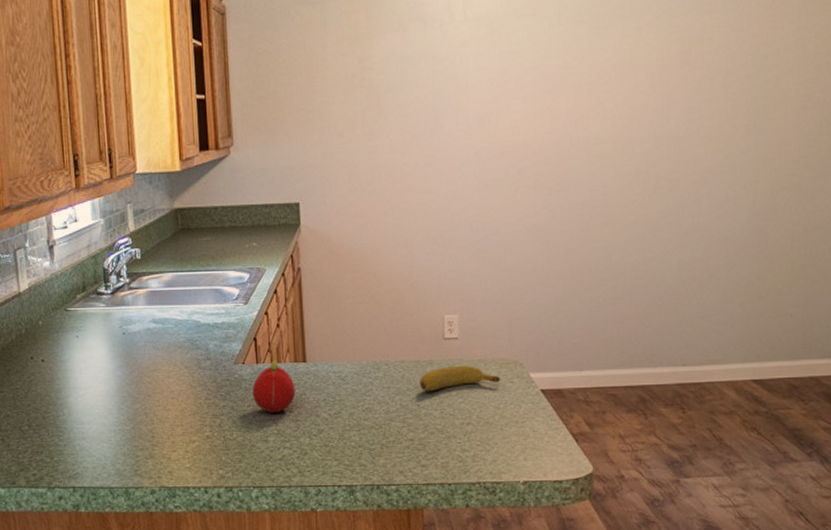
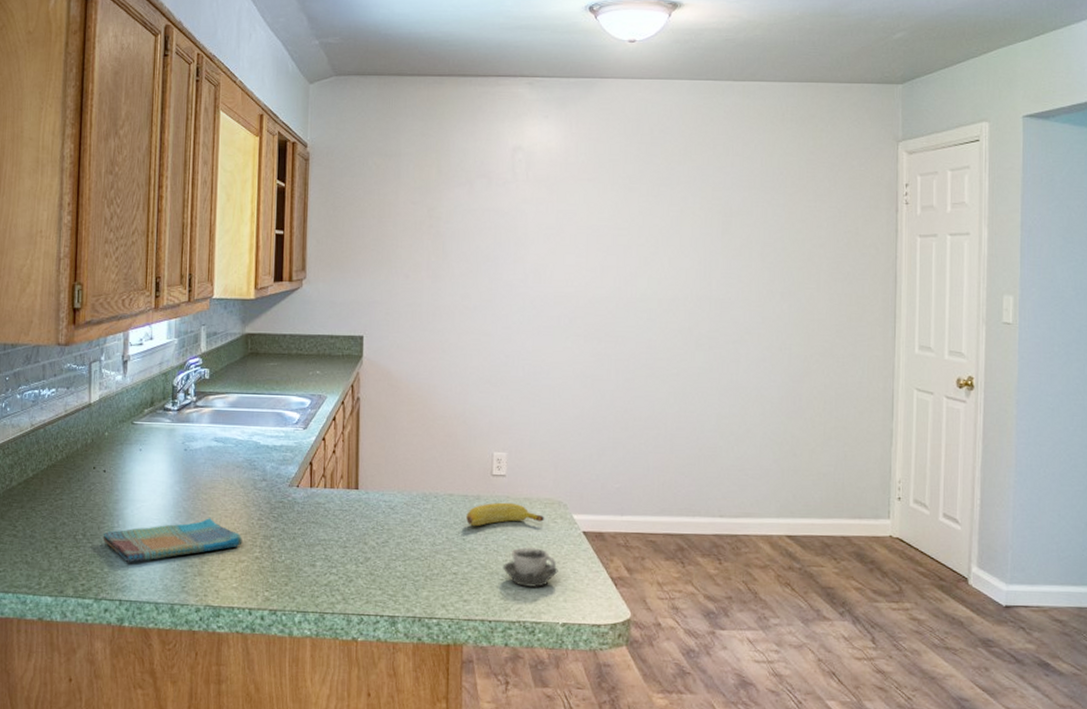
dish towel: none [48,401,192,450] -> present [103,518,243,563]
fruit: present [252,360,296,414] -> none [304,486,346,539]
cup: none [460,408,517,448] -> present [502,546,558,587]

